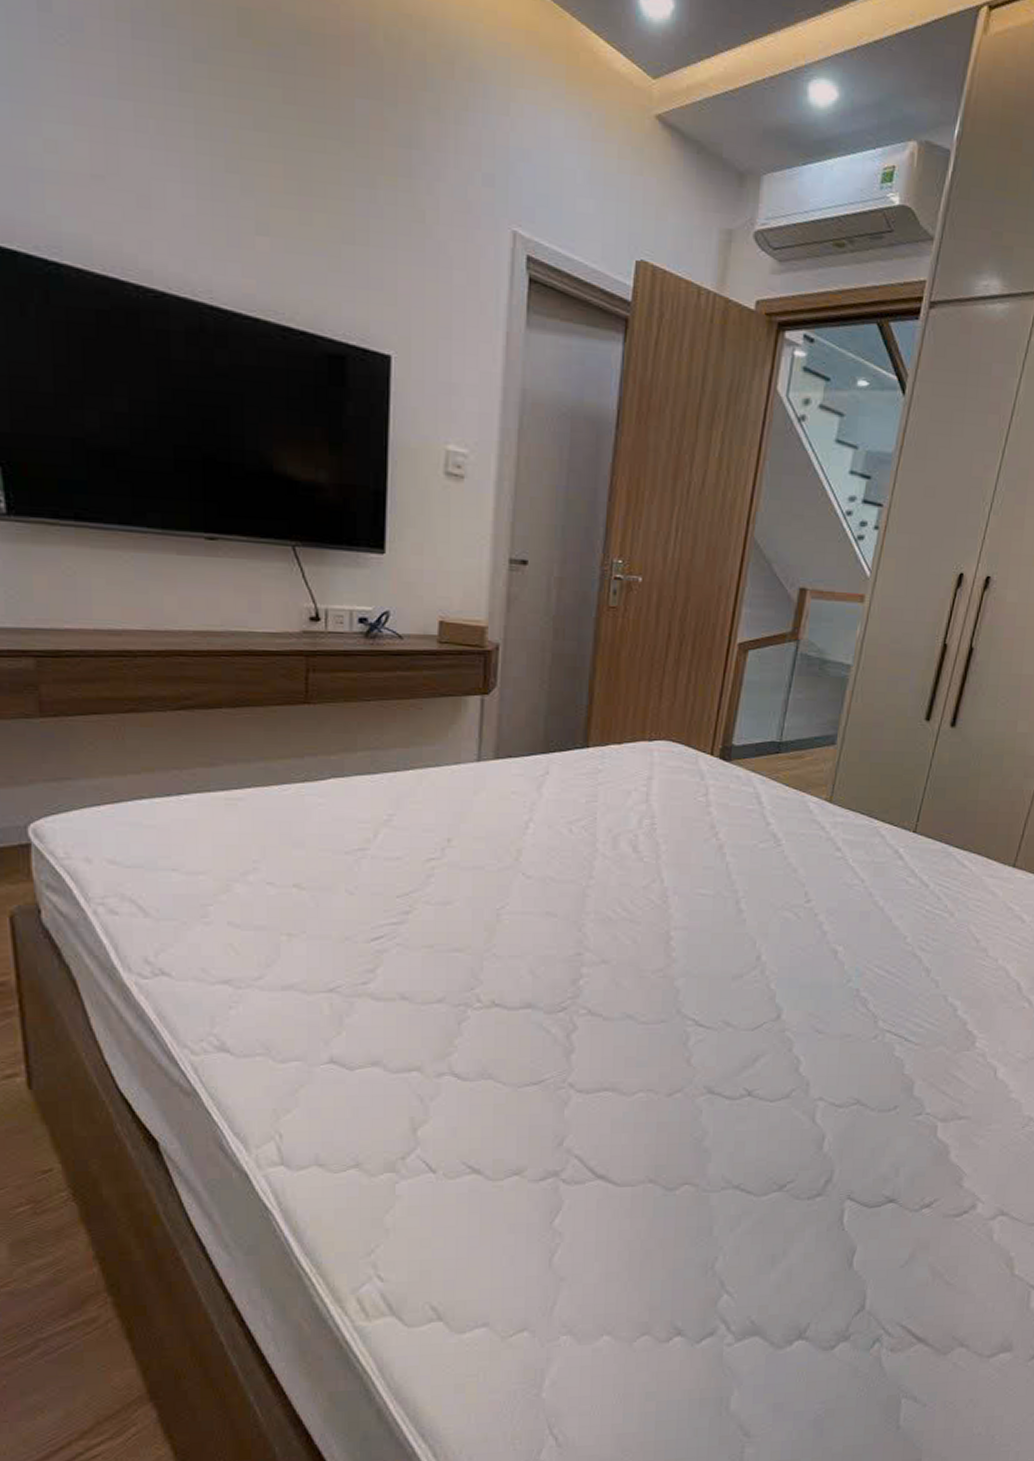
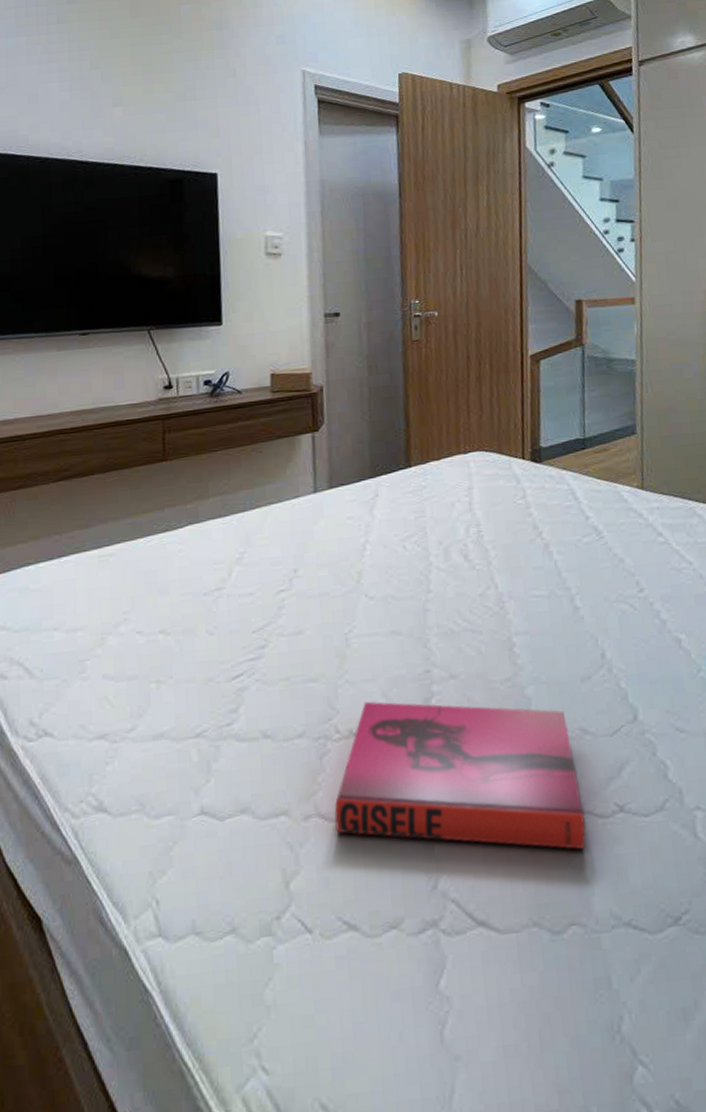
hardback book: none [468,976,713,1125] -> present [334,701,586,850]

